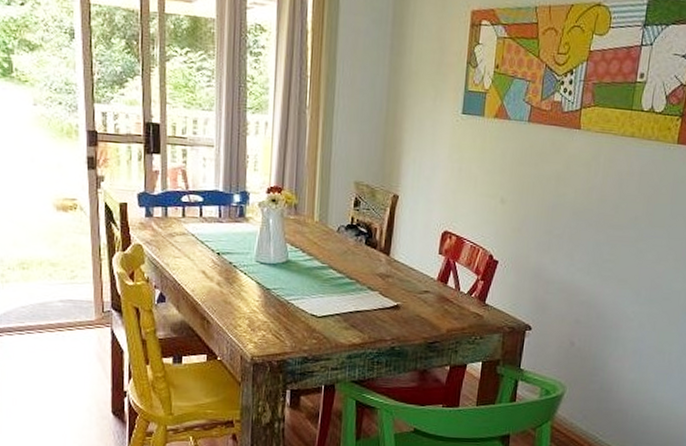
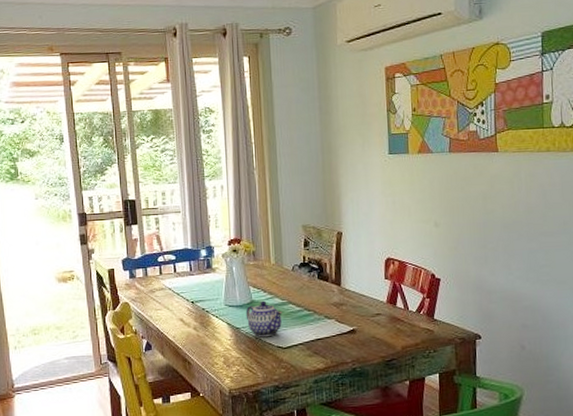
teapot: none [279,261,321,303] -> present [245,300,282,338]

